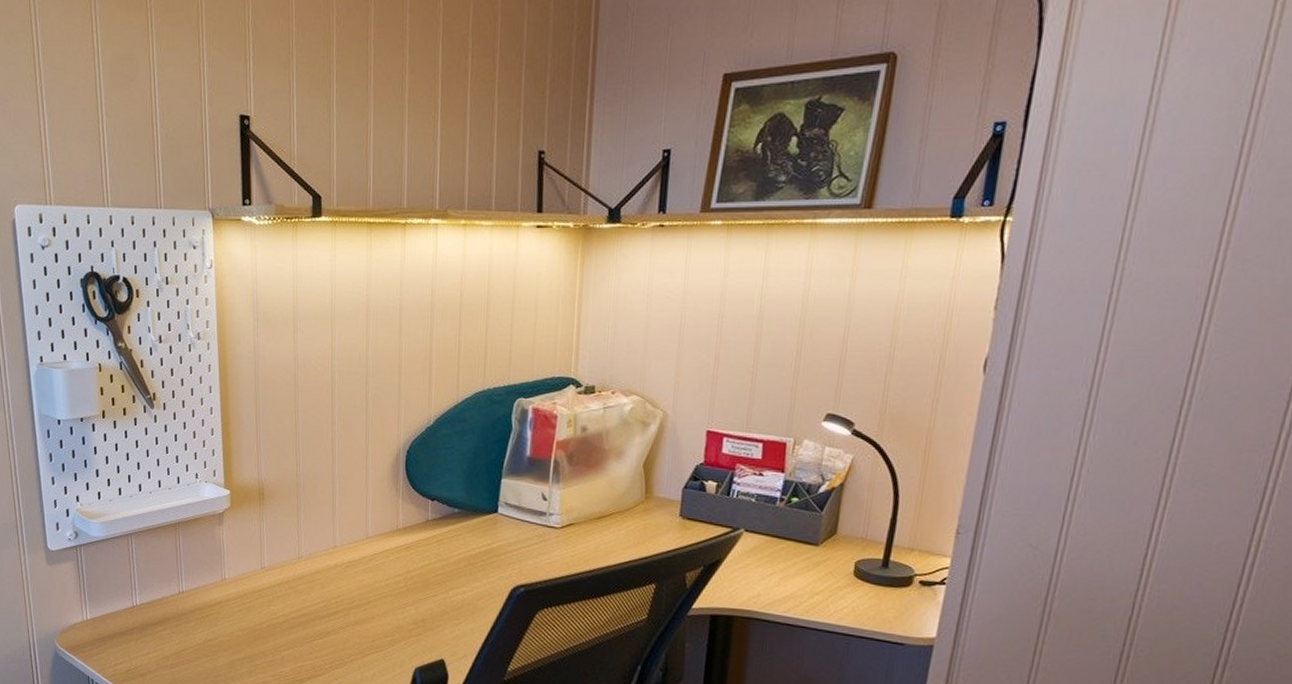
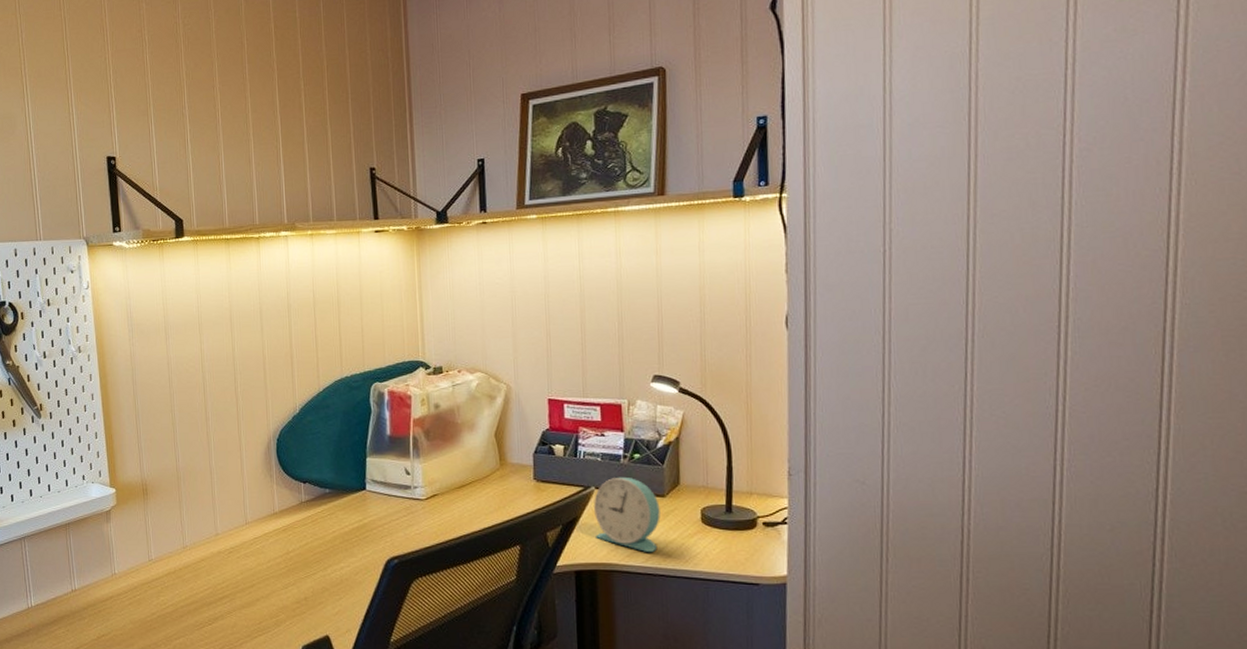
alarm clock: none [738,520,812,602] -> present [594,476,660,552]

